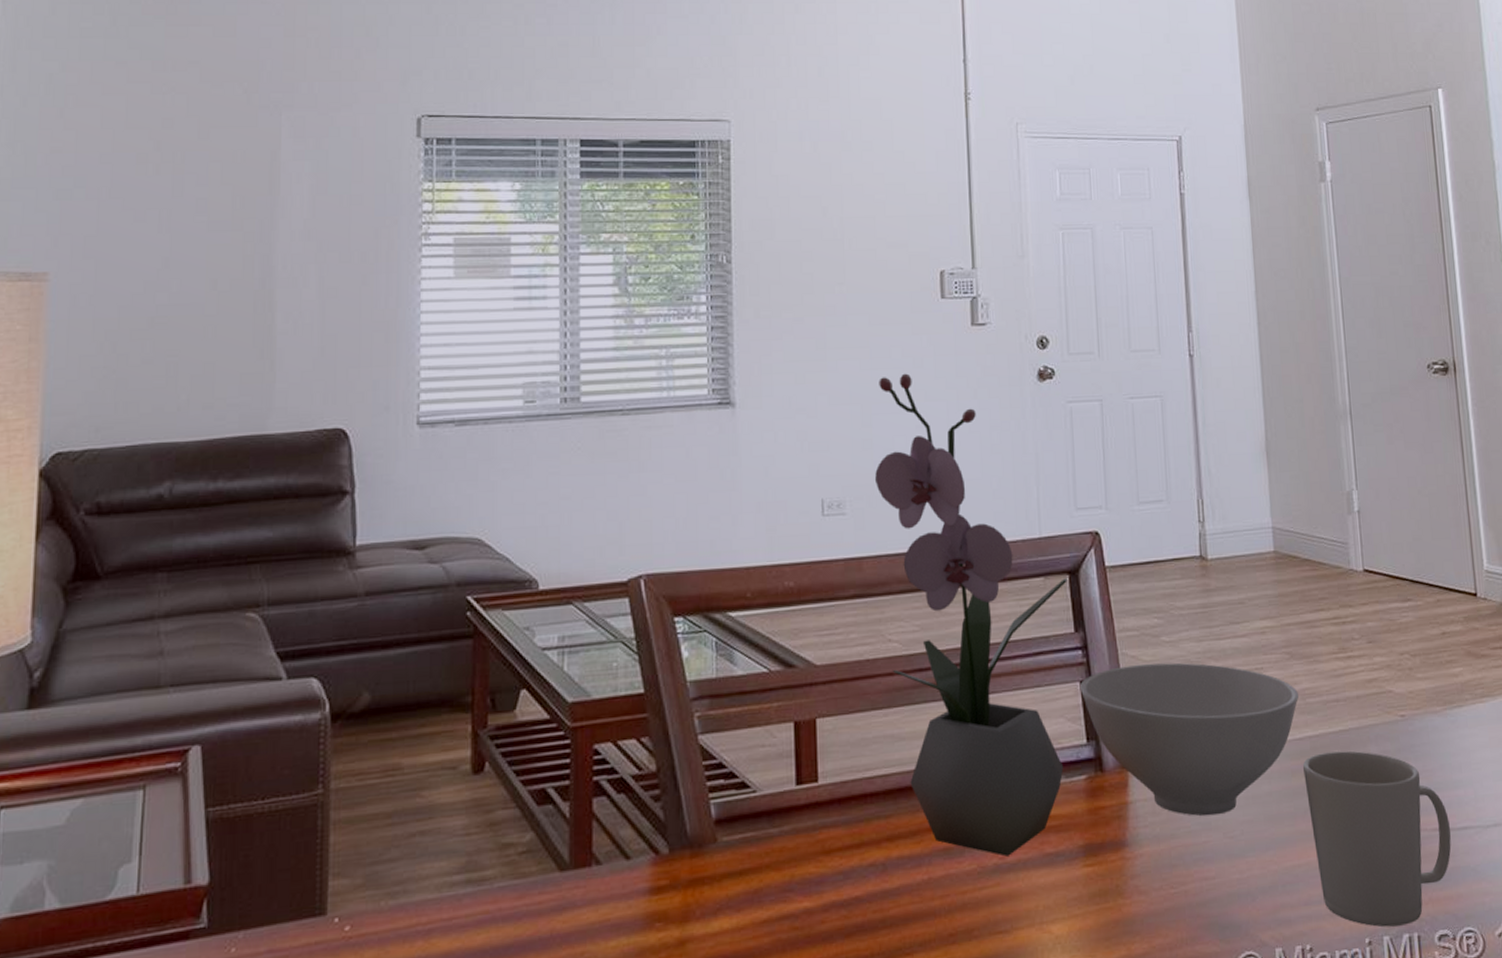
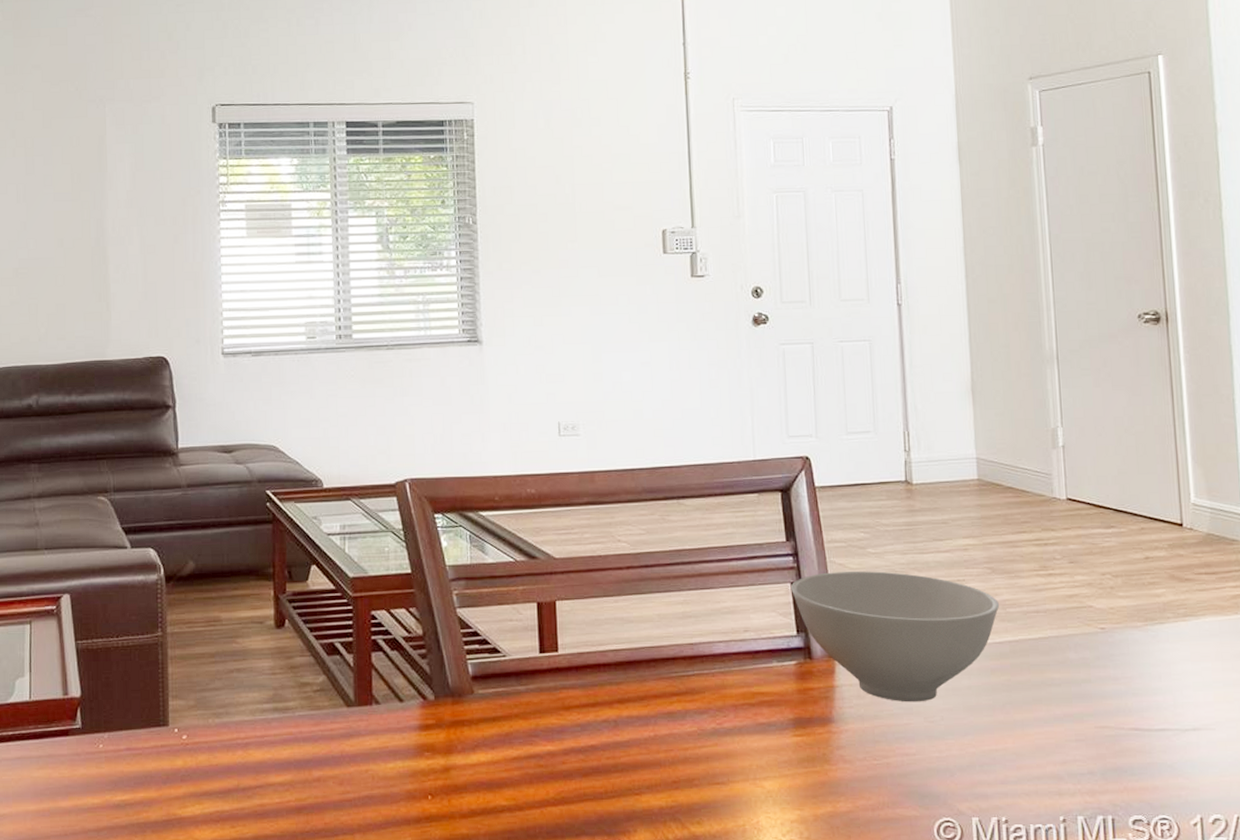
flower arrangement: present [874,373,1067,857] -> none [604,318,779,723]
mug: present [1303,751,1452,927] -> none [1002,655,1148,809]

